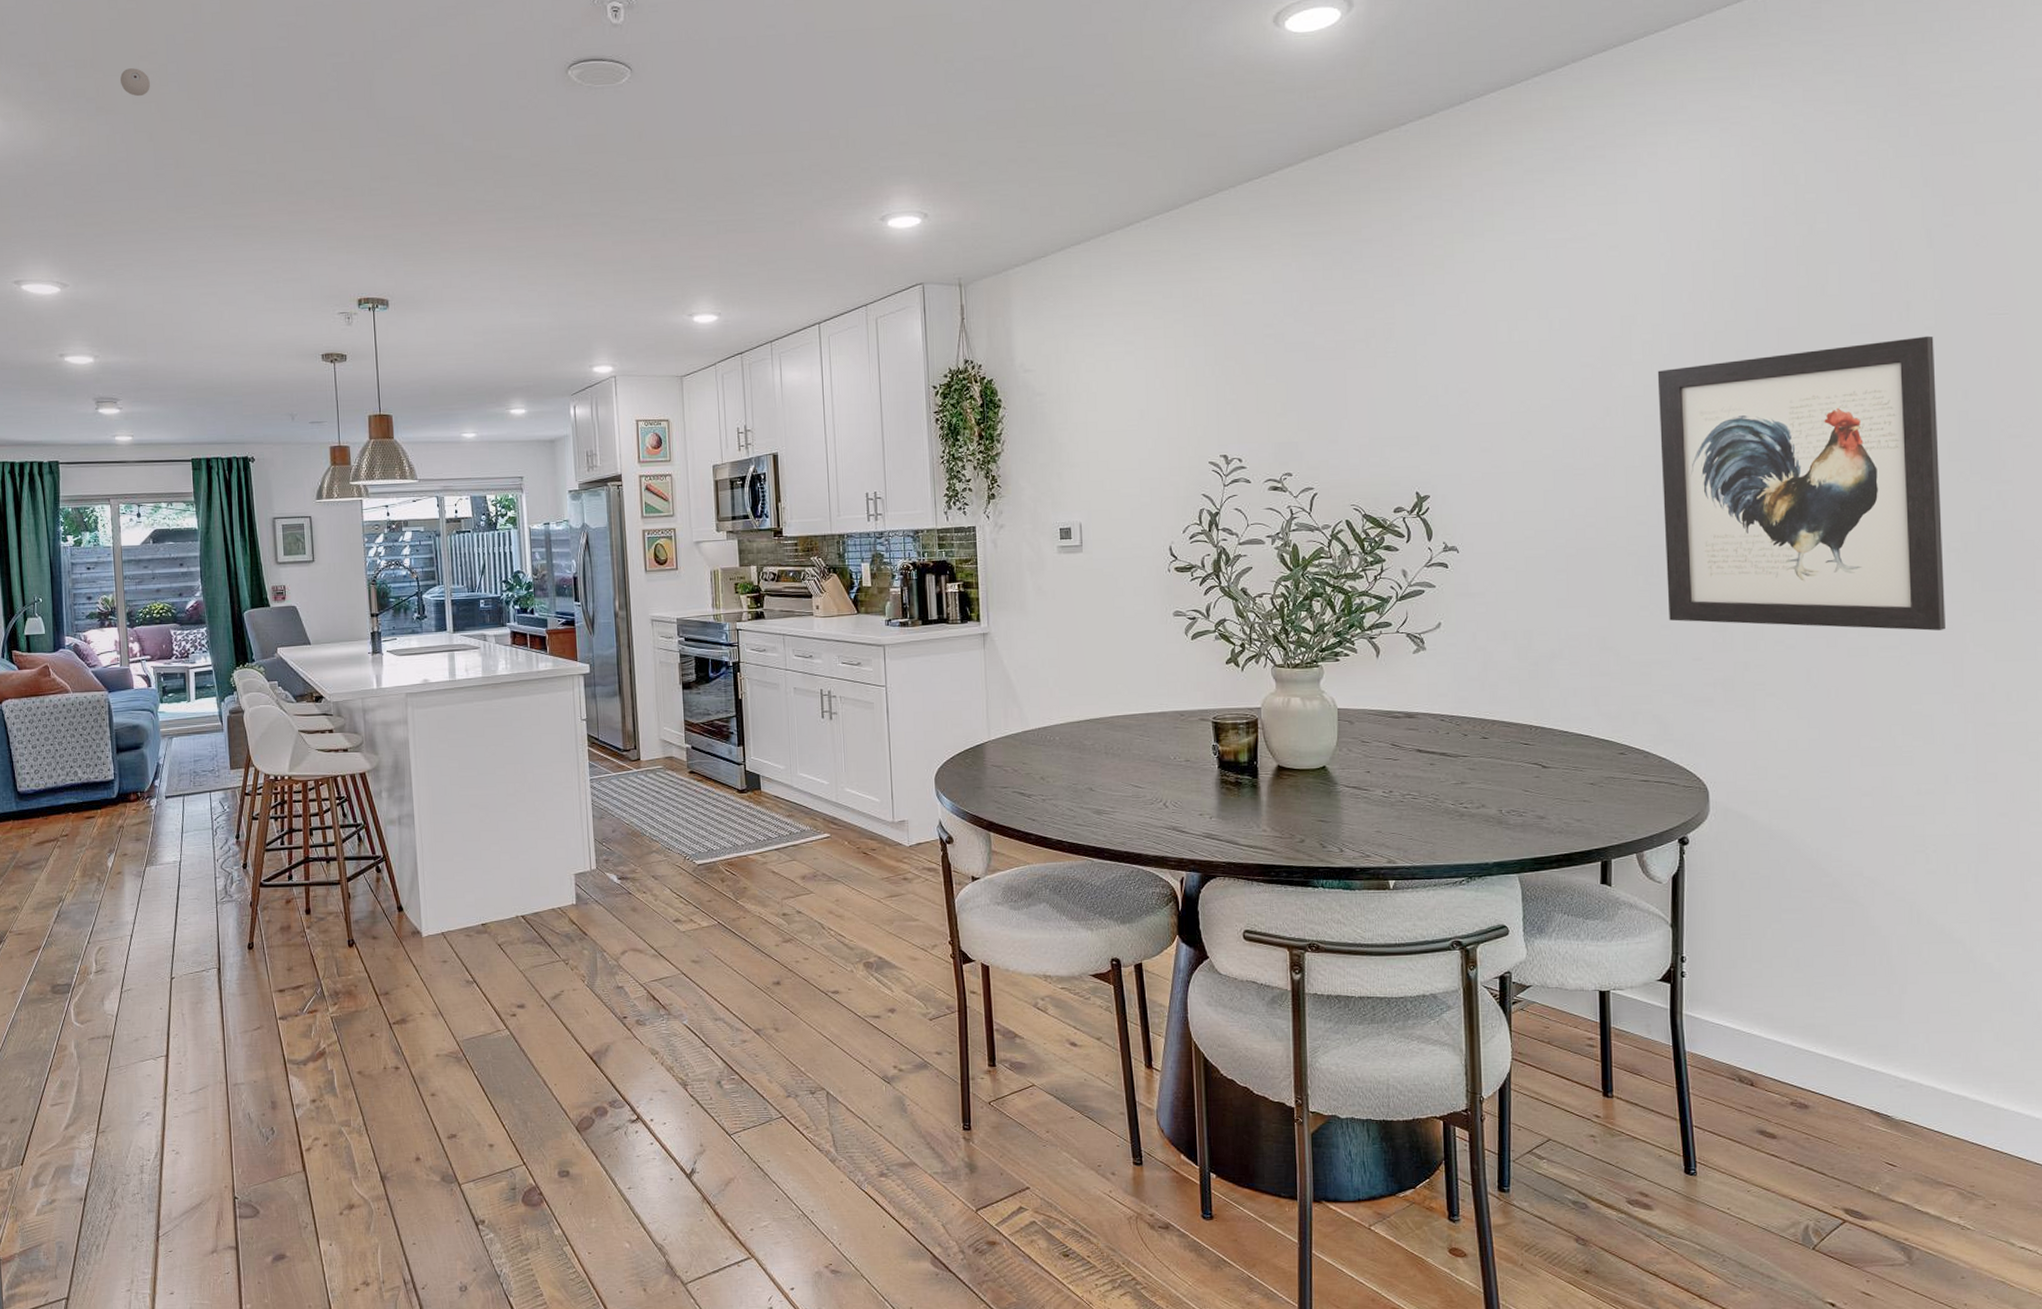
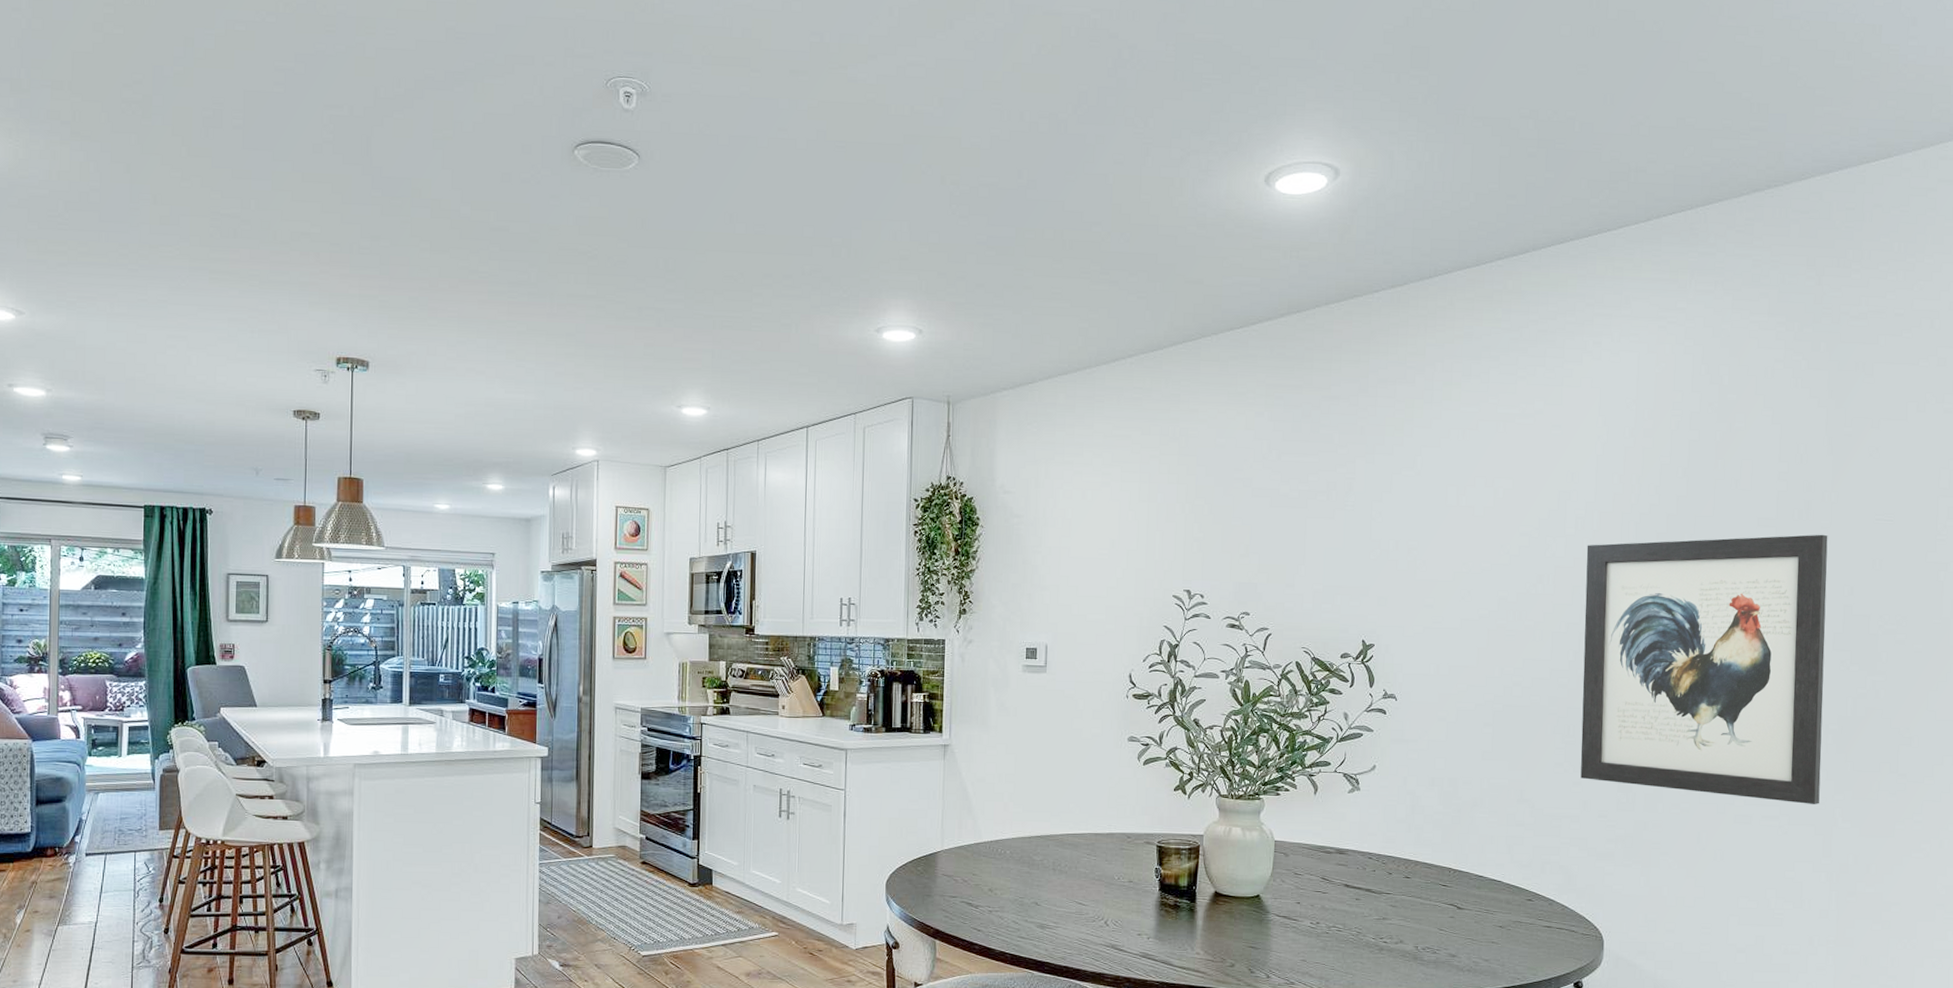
eyeball: present [120,68,150,97] -> none [100,95,132,126]

